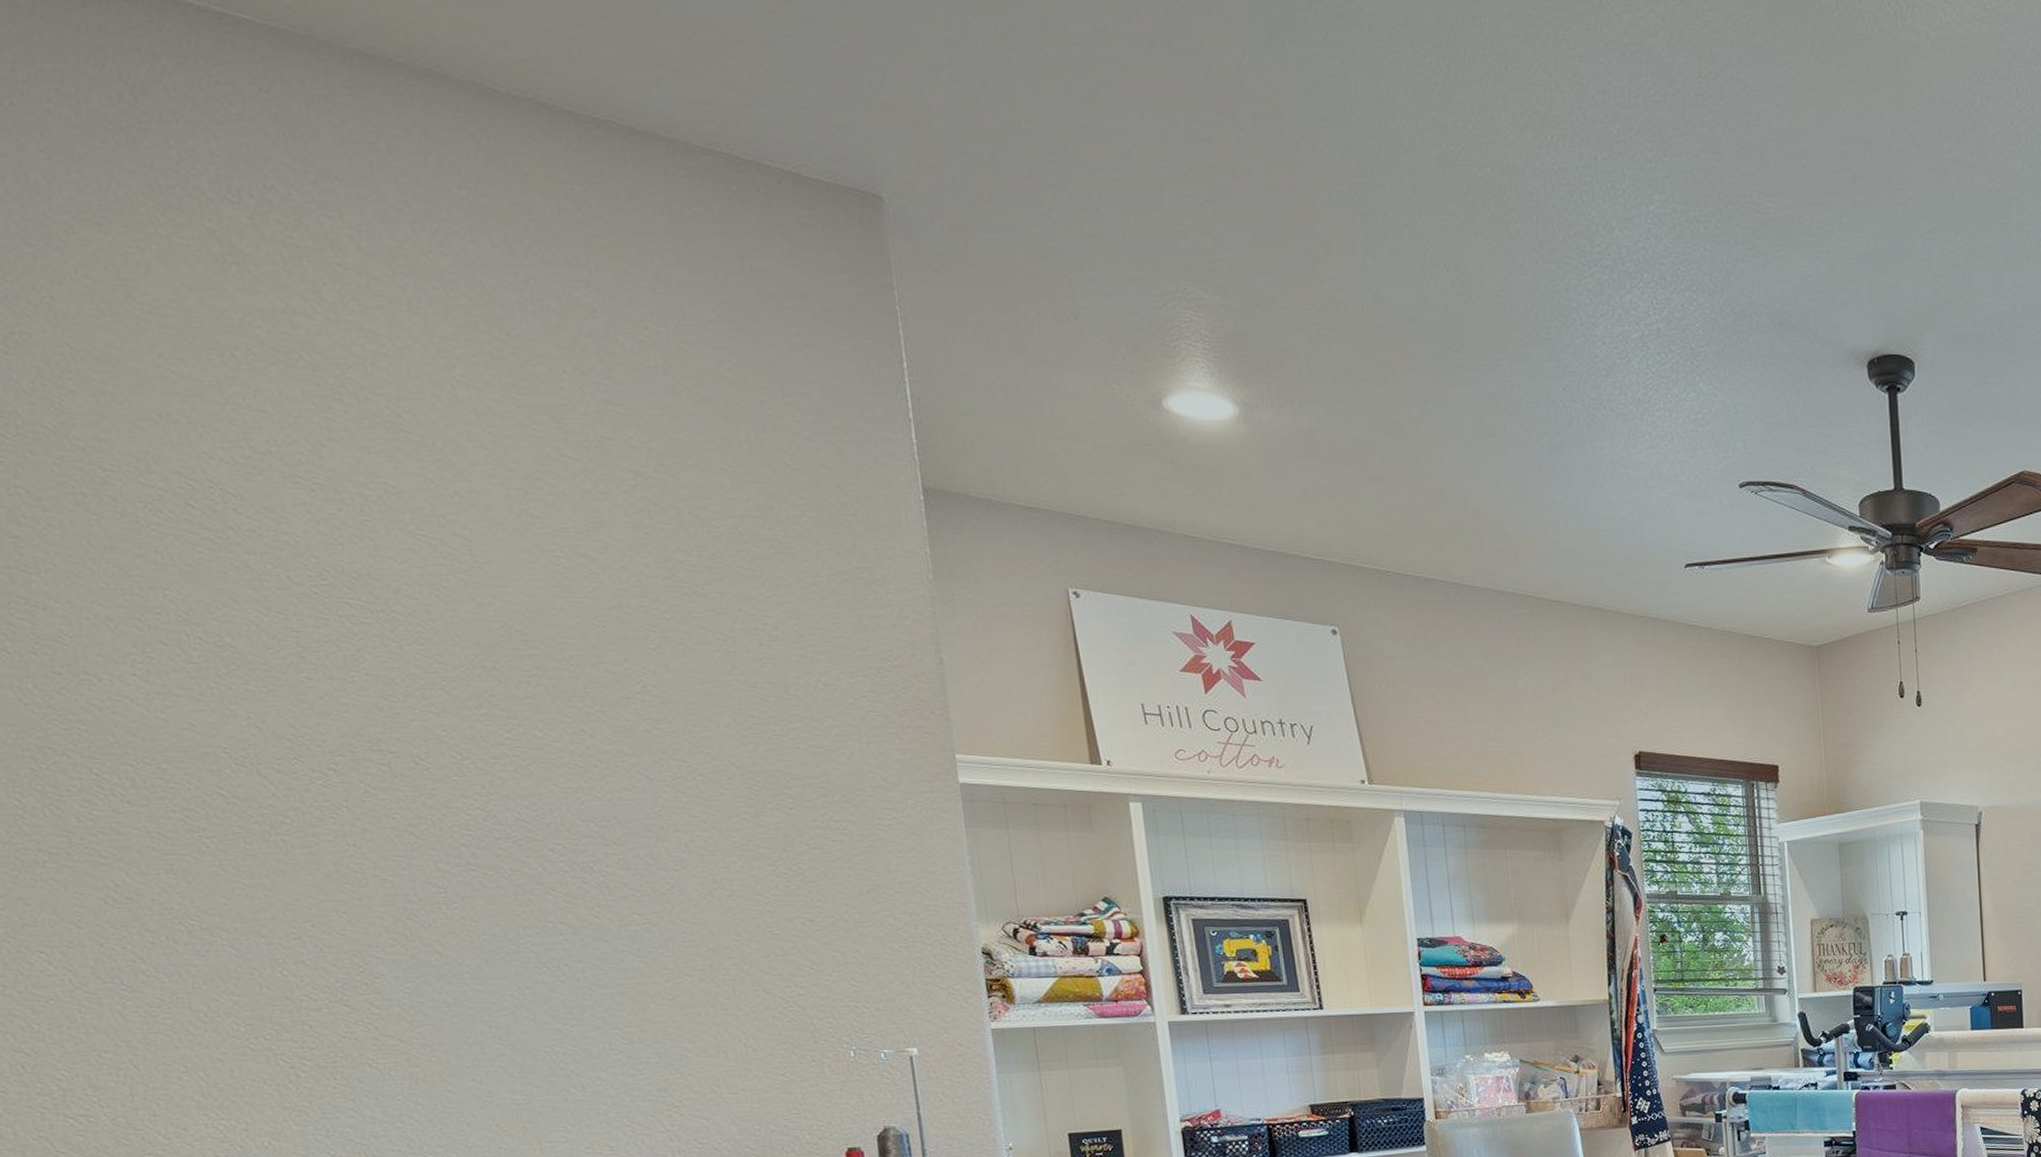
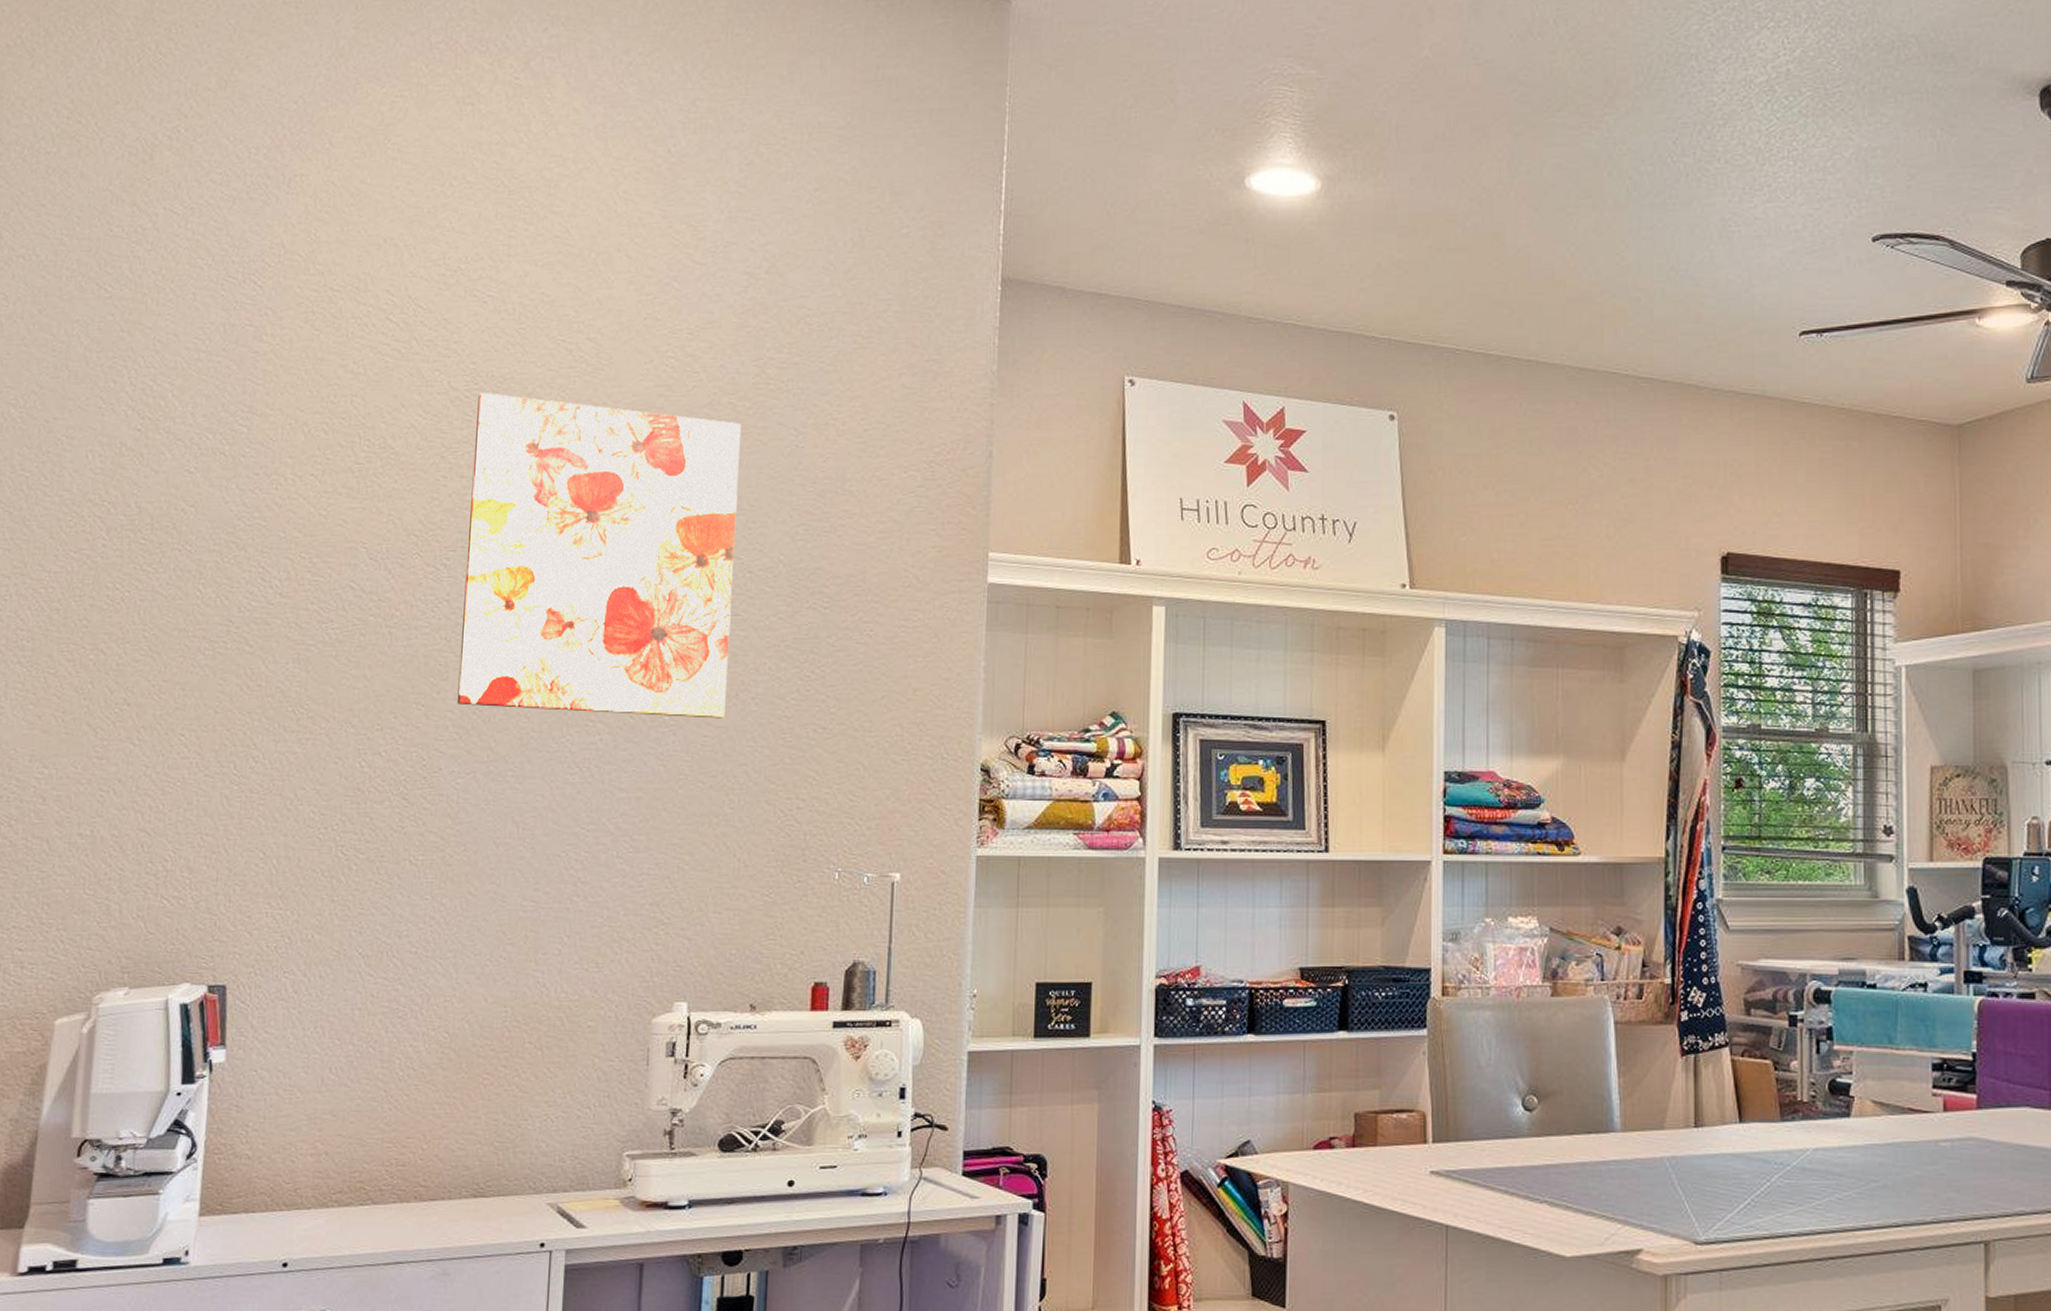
wall art: none [330,589,702,916] -> present [457,393,742,719]

